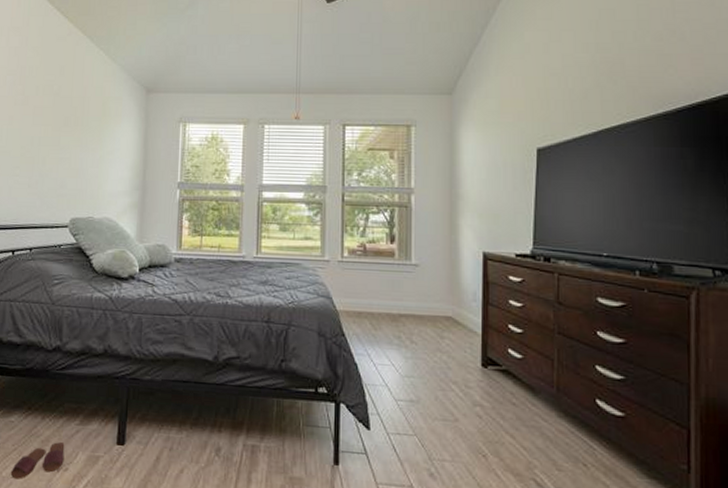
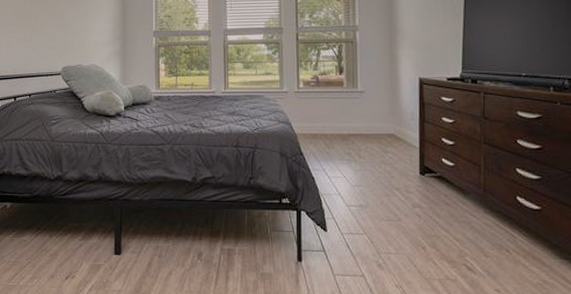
slippers: present [11,442,65,479] -> none [27,255,71,287]

